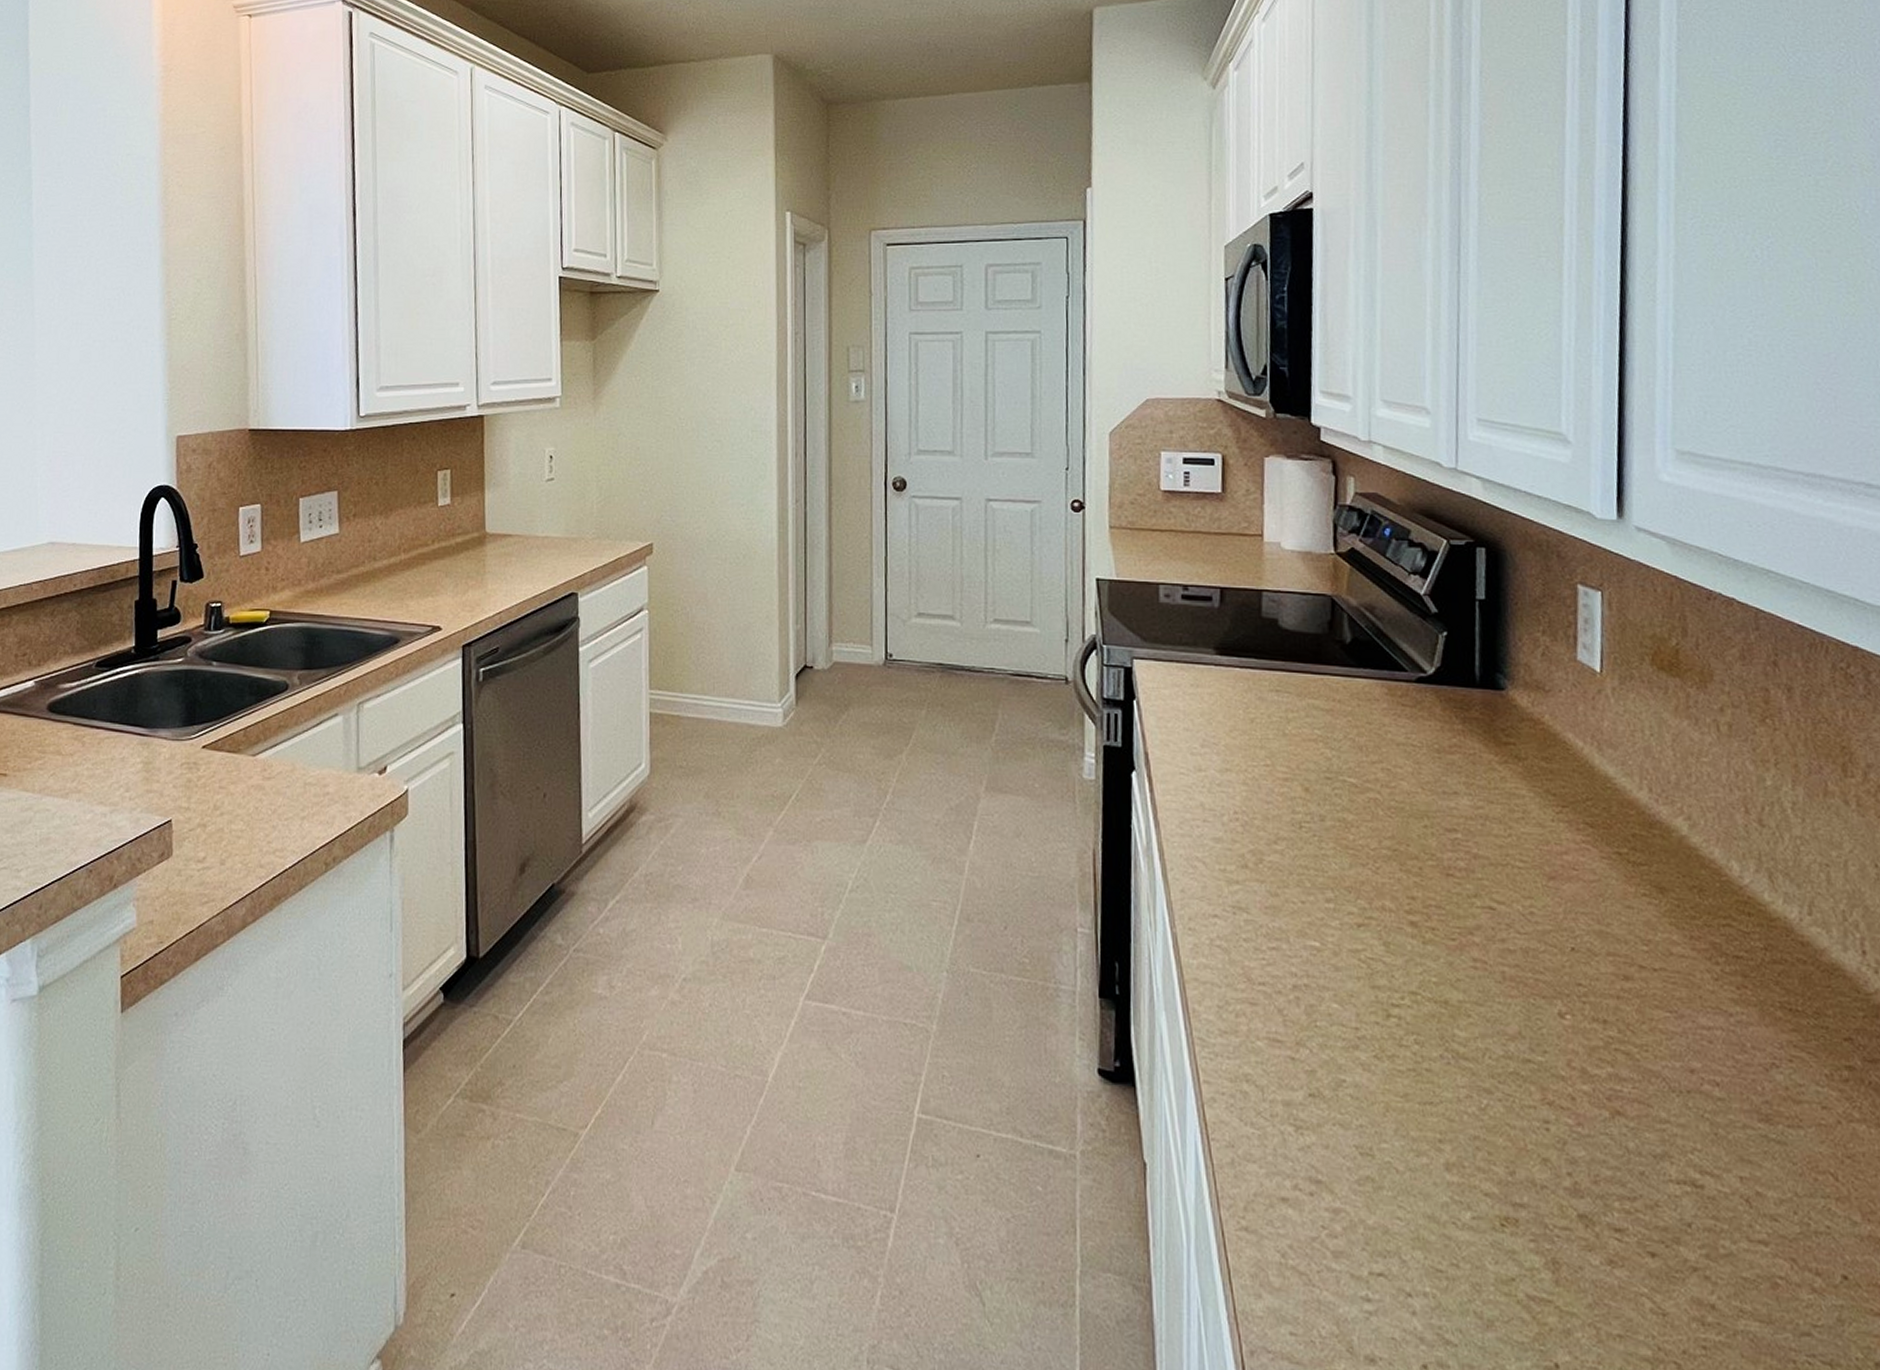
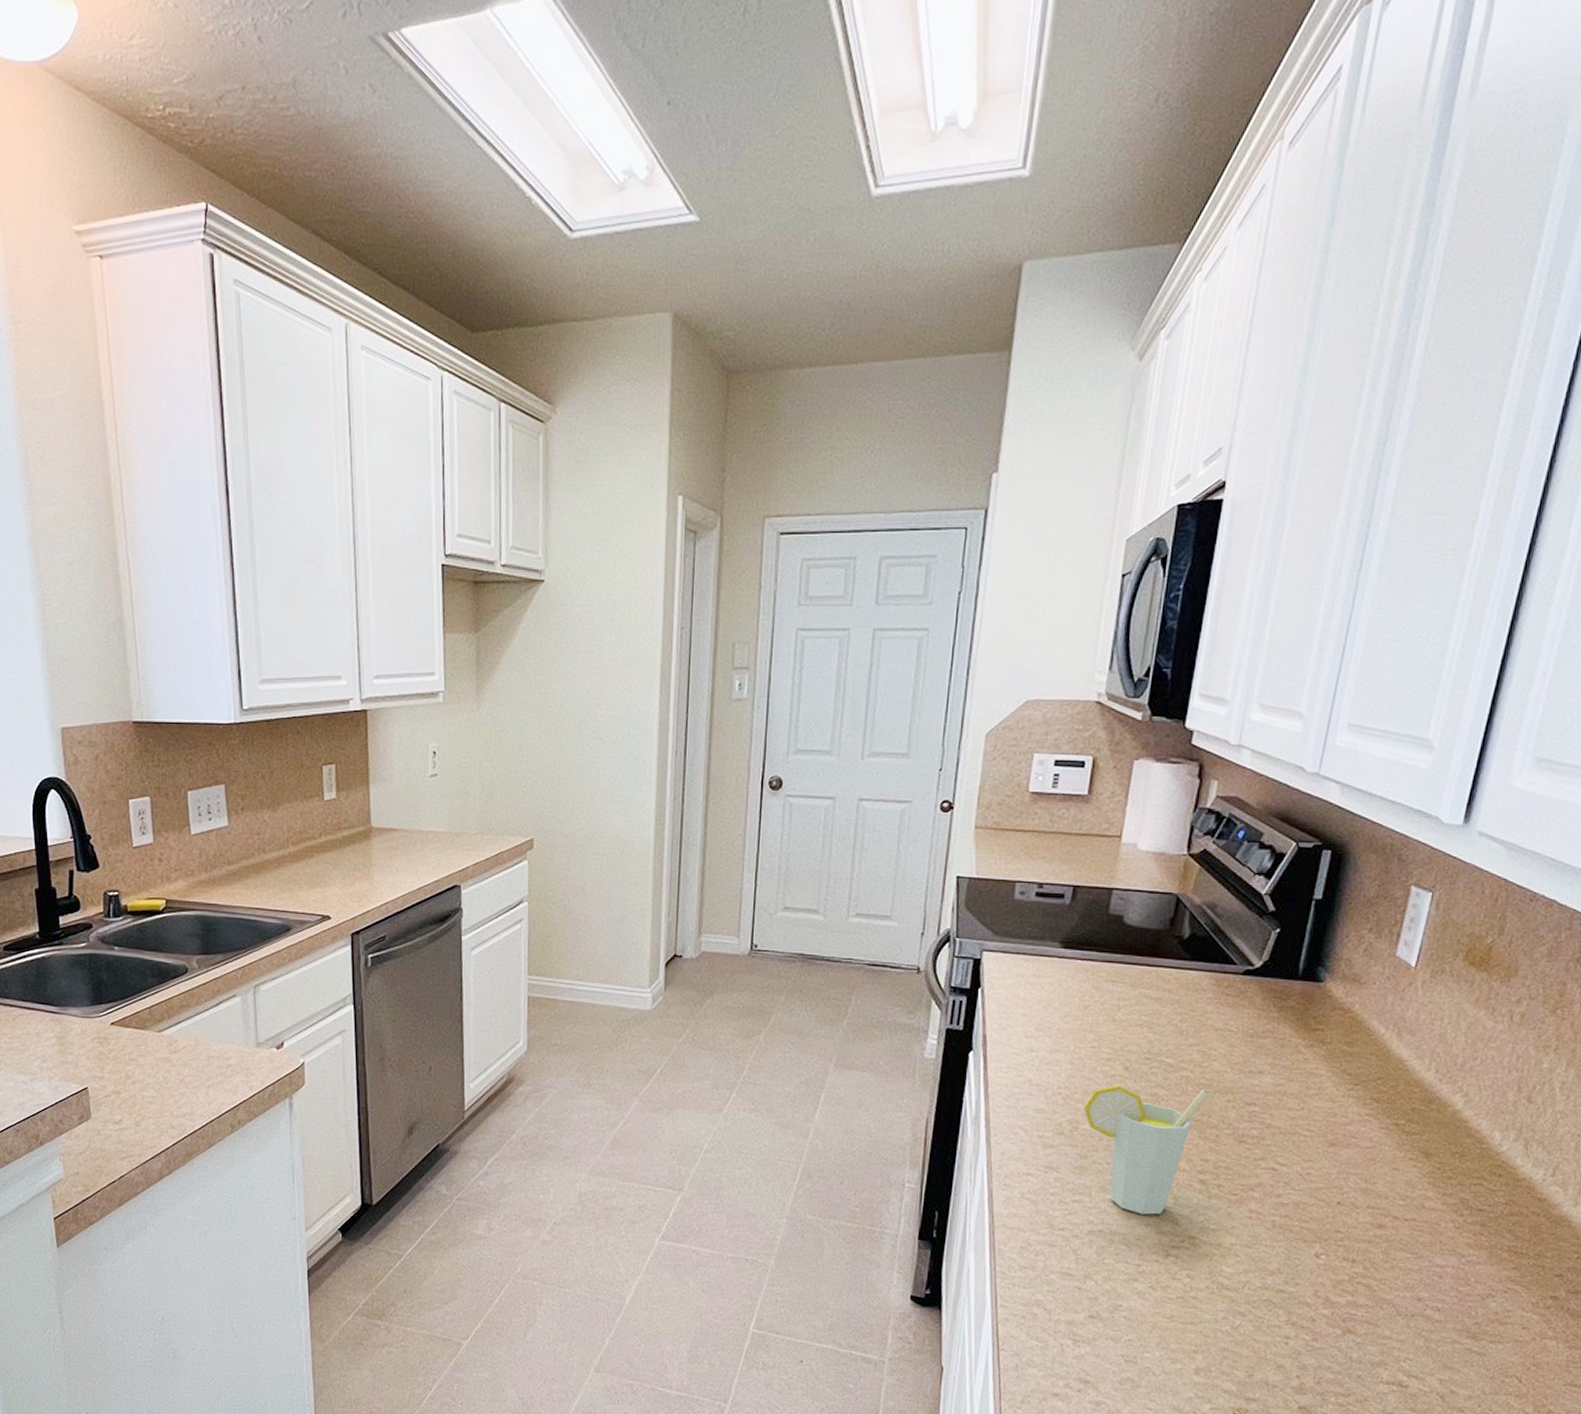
cup: none [1266,808,1405,965] -> present [1083,1084,1211,1215]

